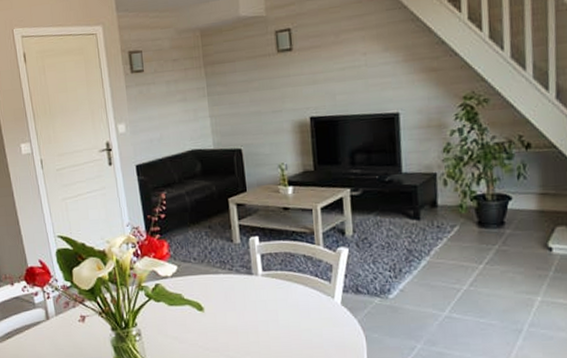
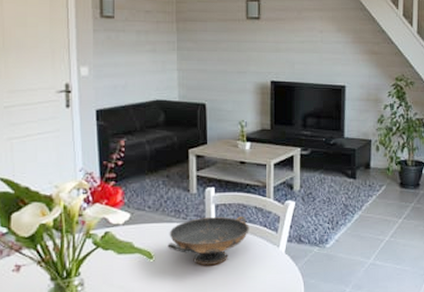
decorative bowl: none [216,264,300,318] -> present [167,215,249,266]

